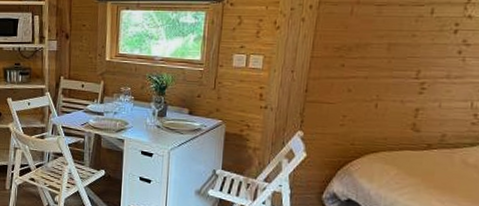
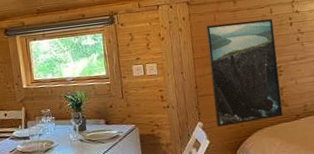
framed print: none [321,19,431,143] -> present [205,19,284,127]

